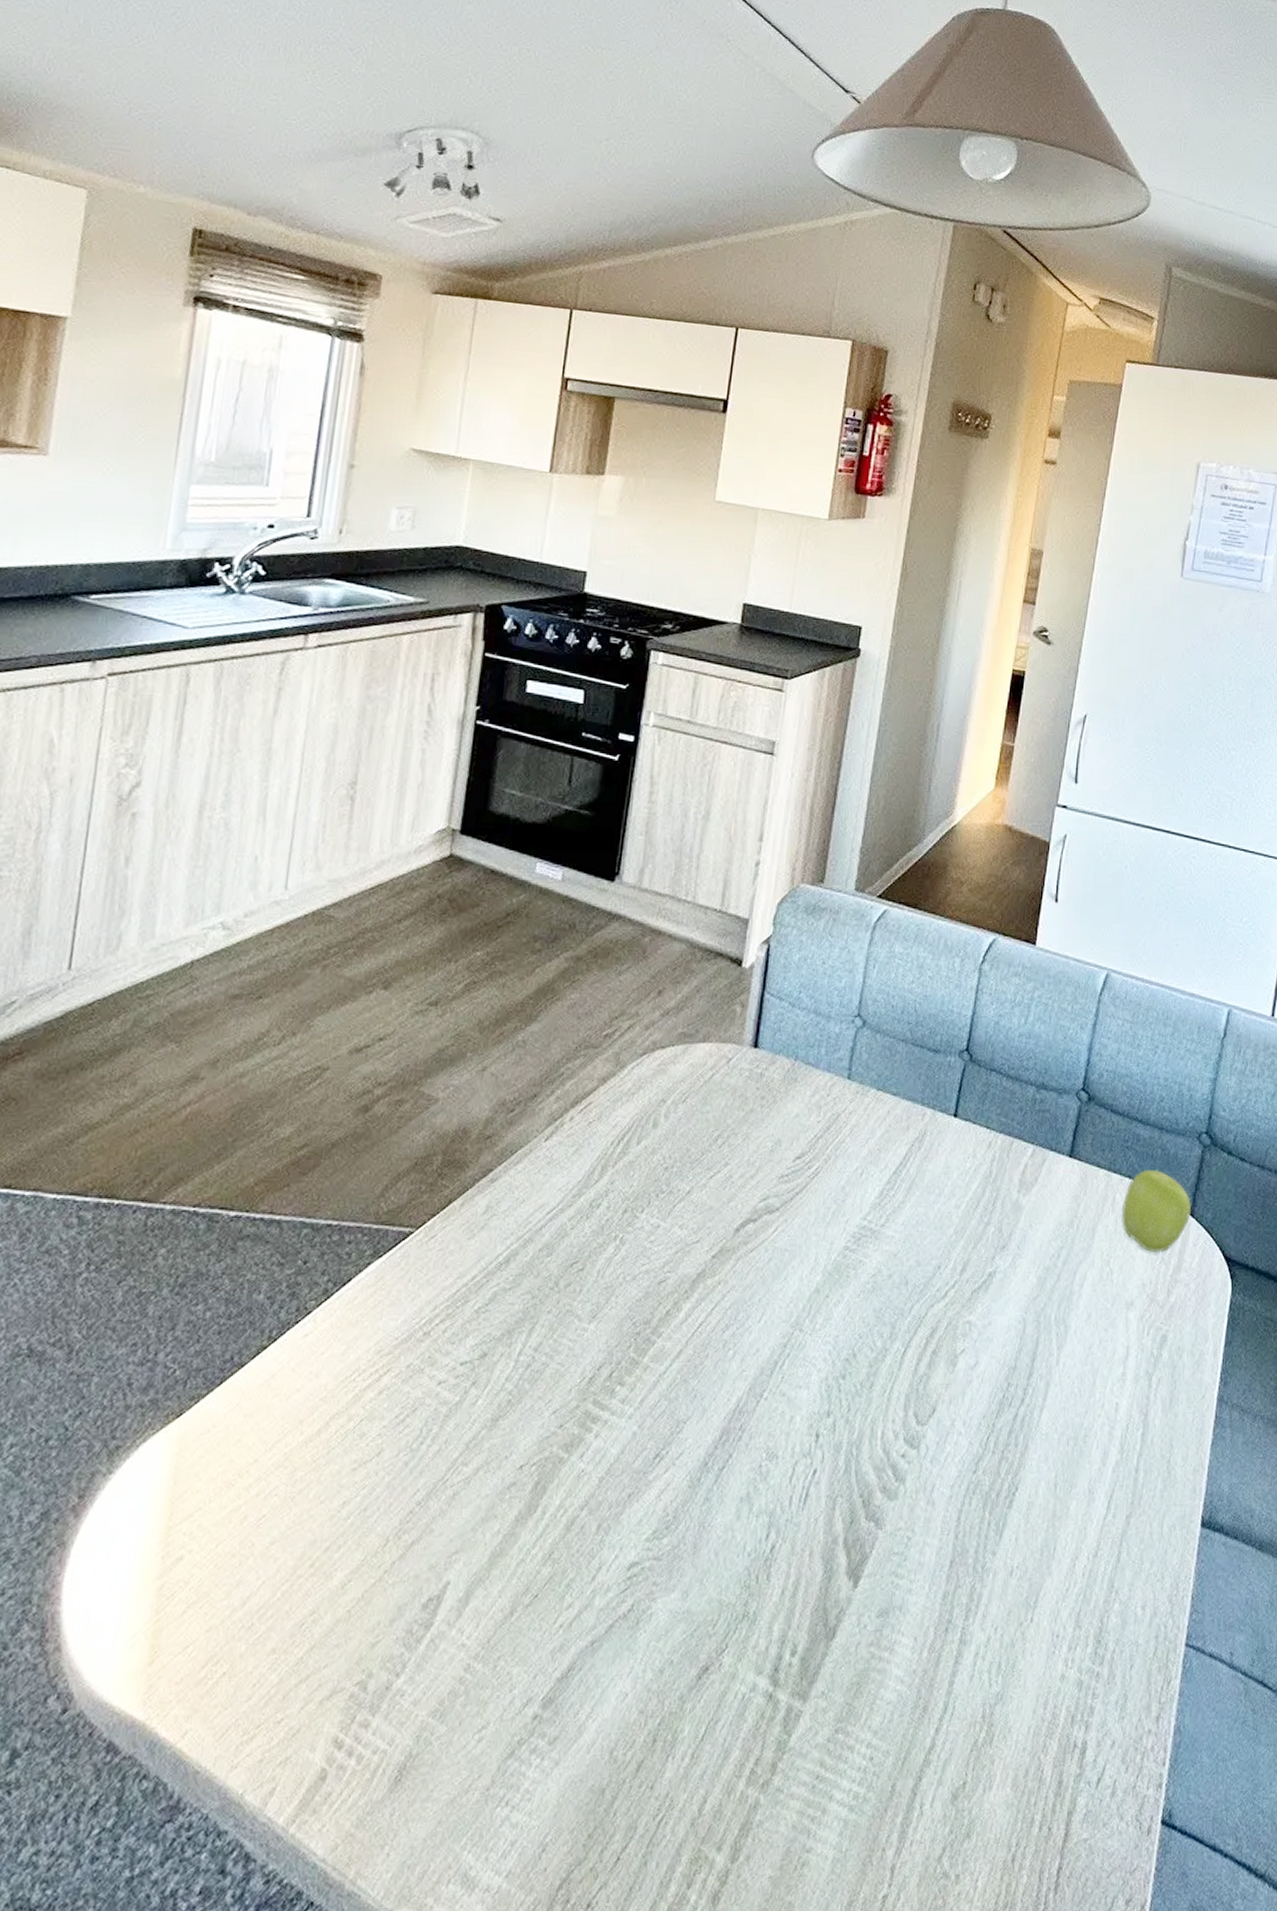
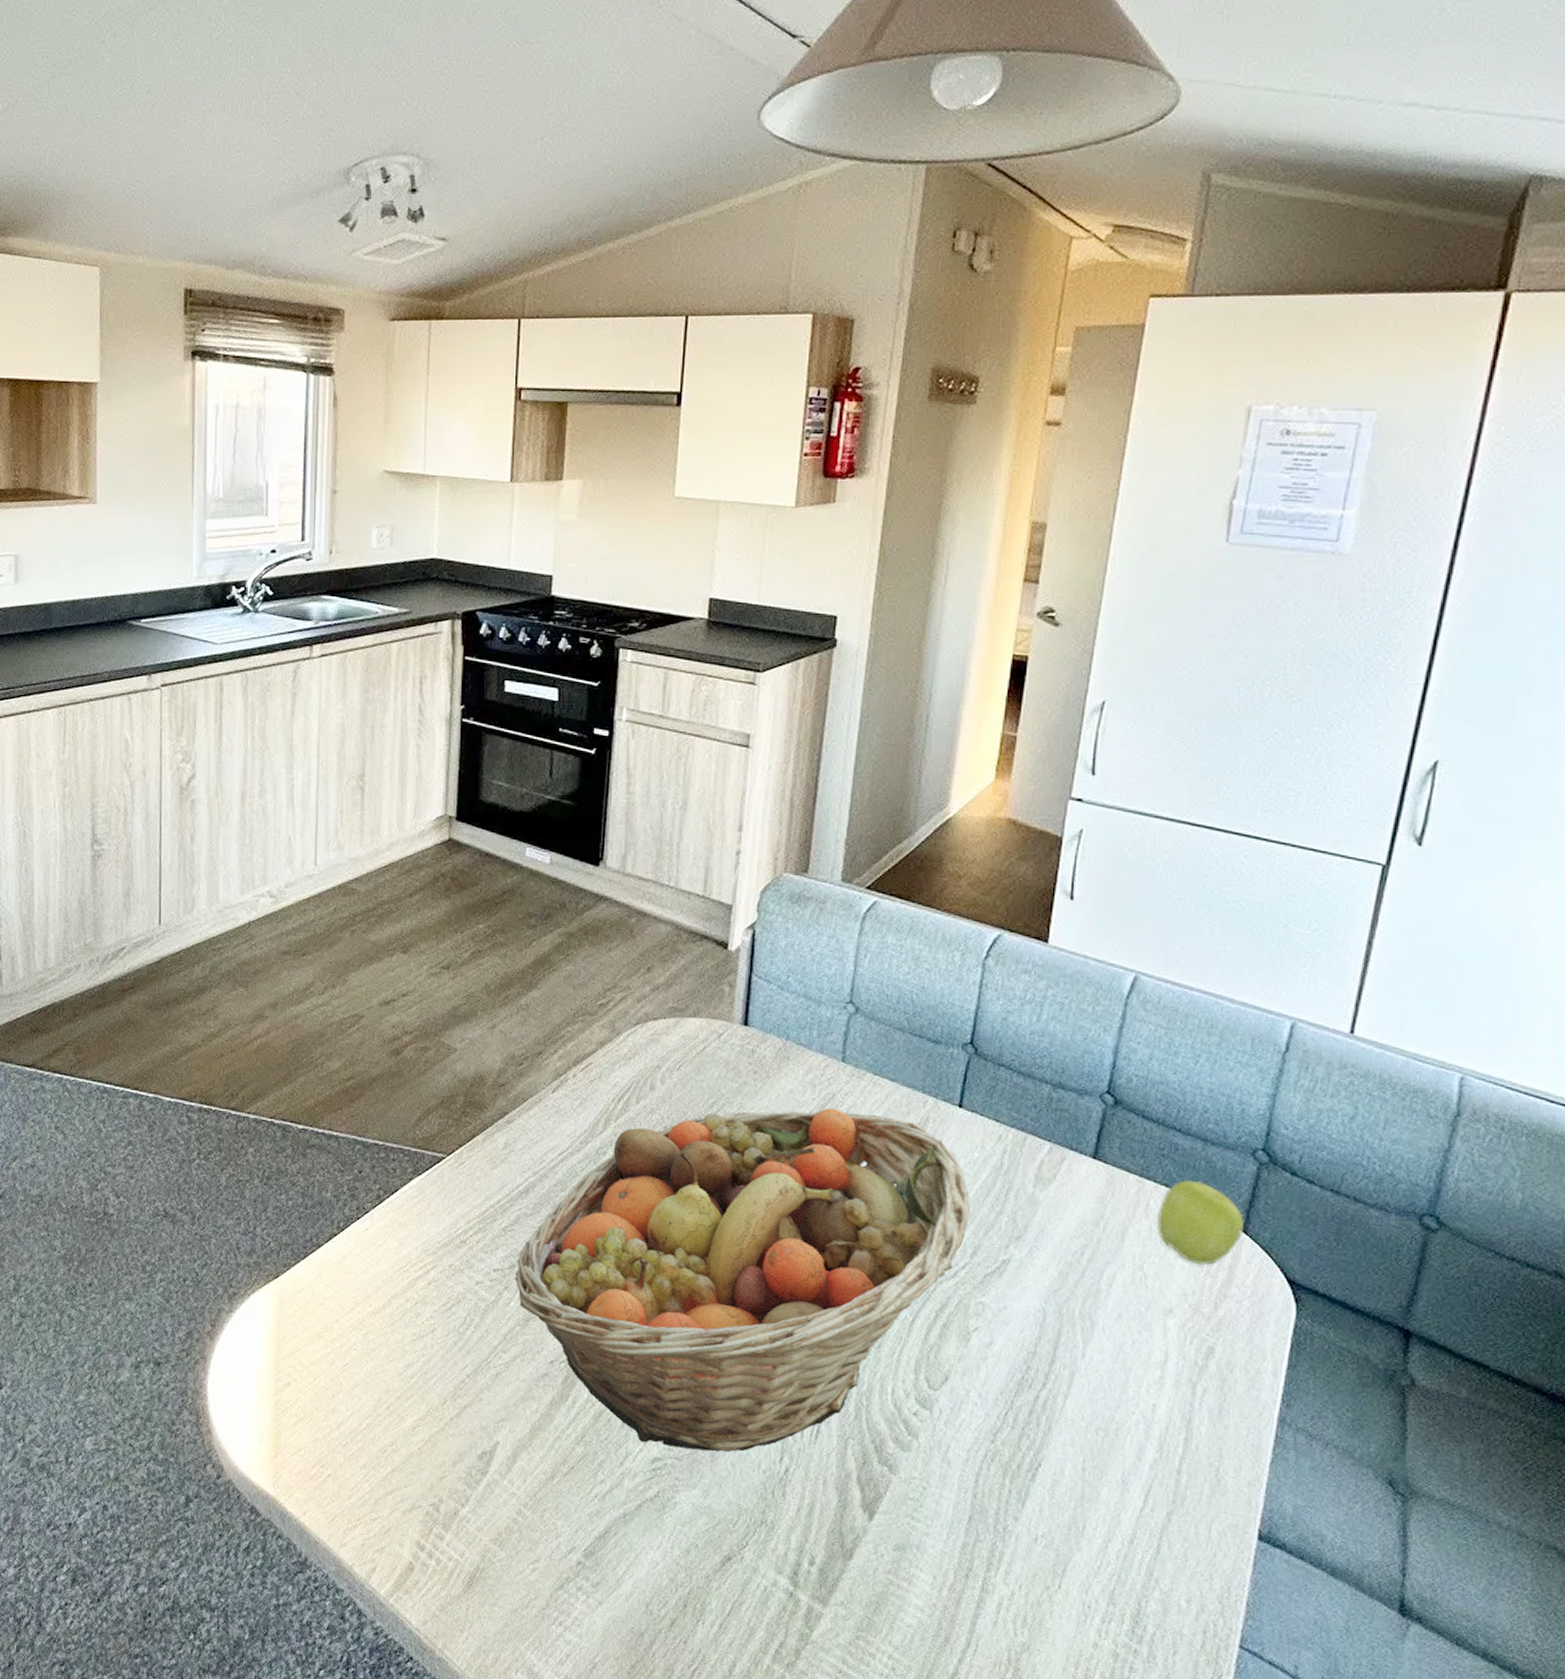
fruit basket: none [485,1129,962,1547] -> present [514,1107,970,1453]

